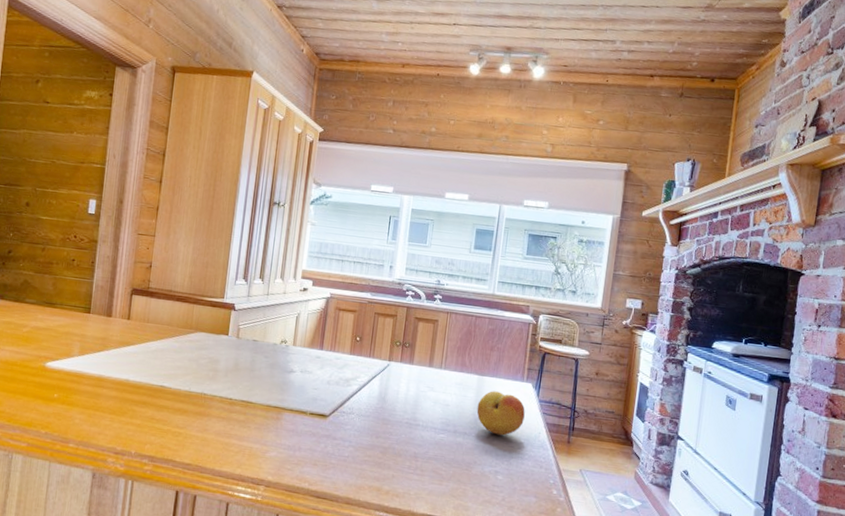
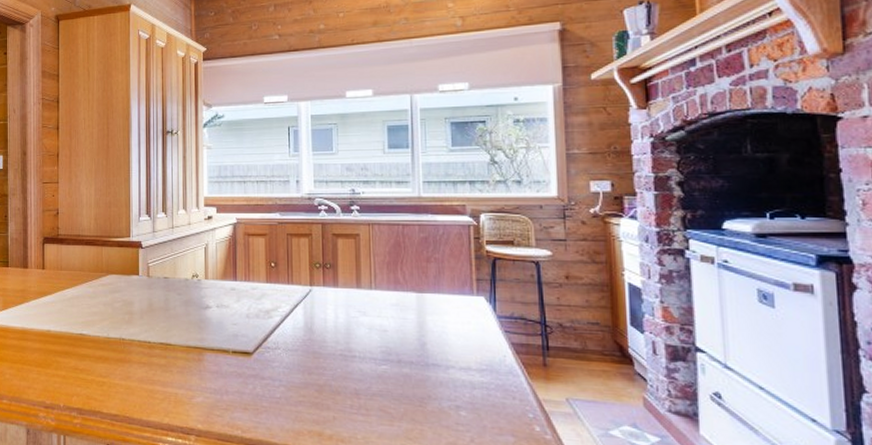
fruit: present [476,391,525,436] -> none [421,309,482,362]

